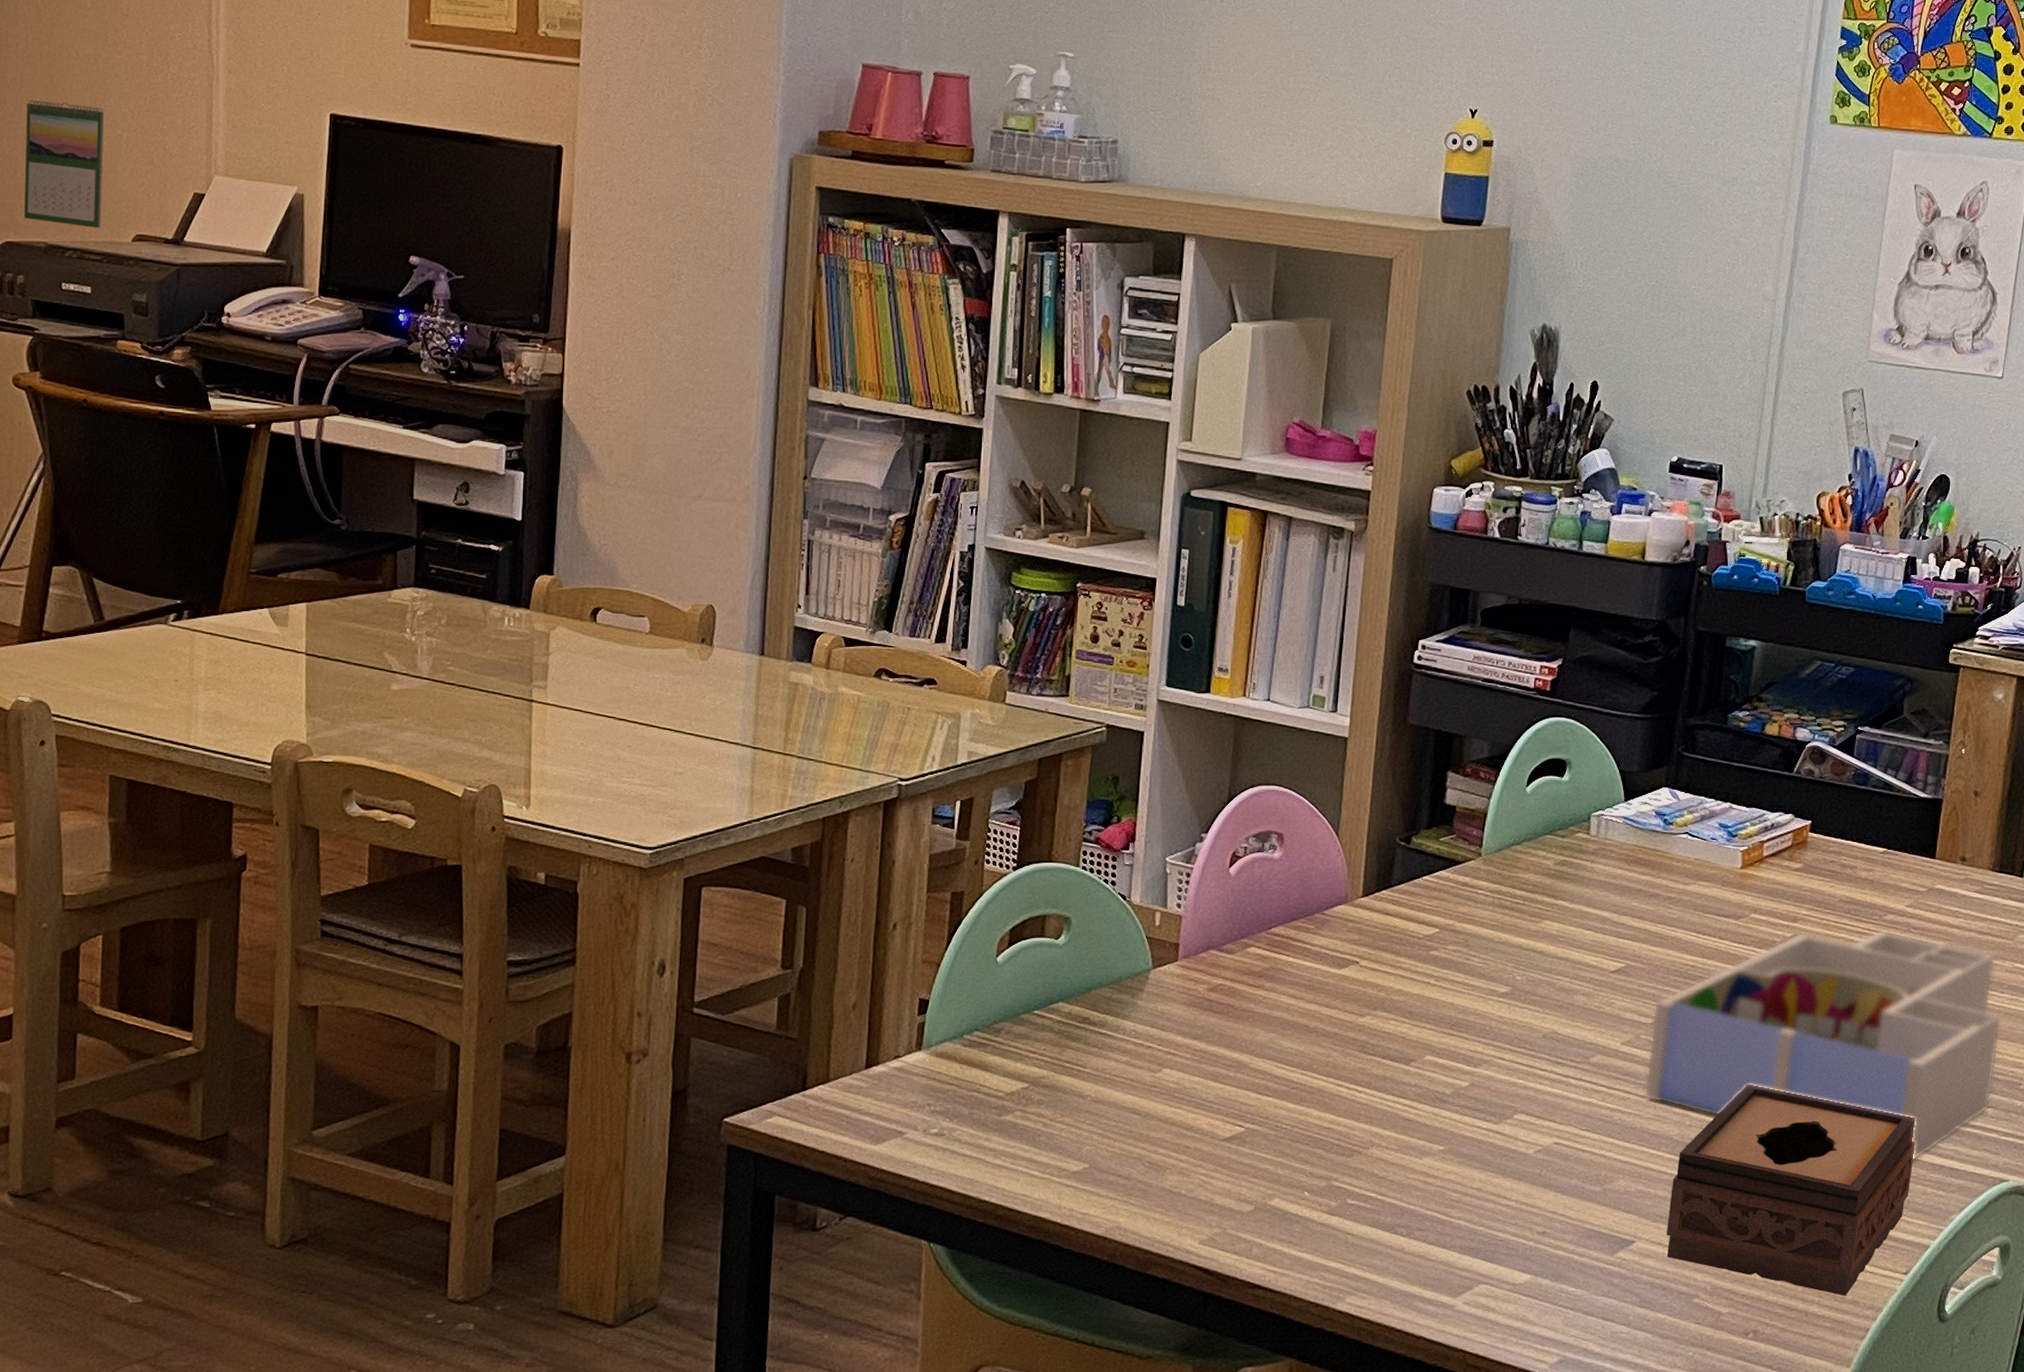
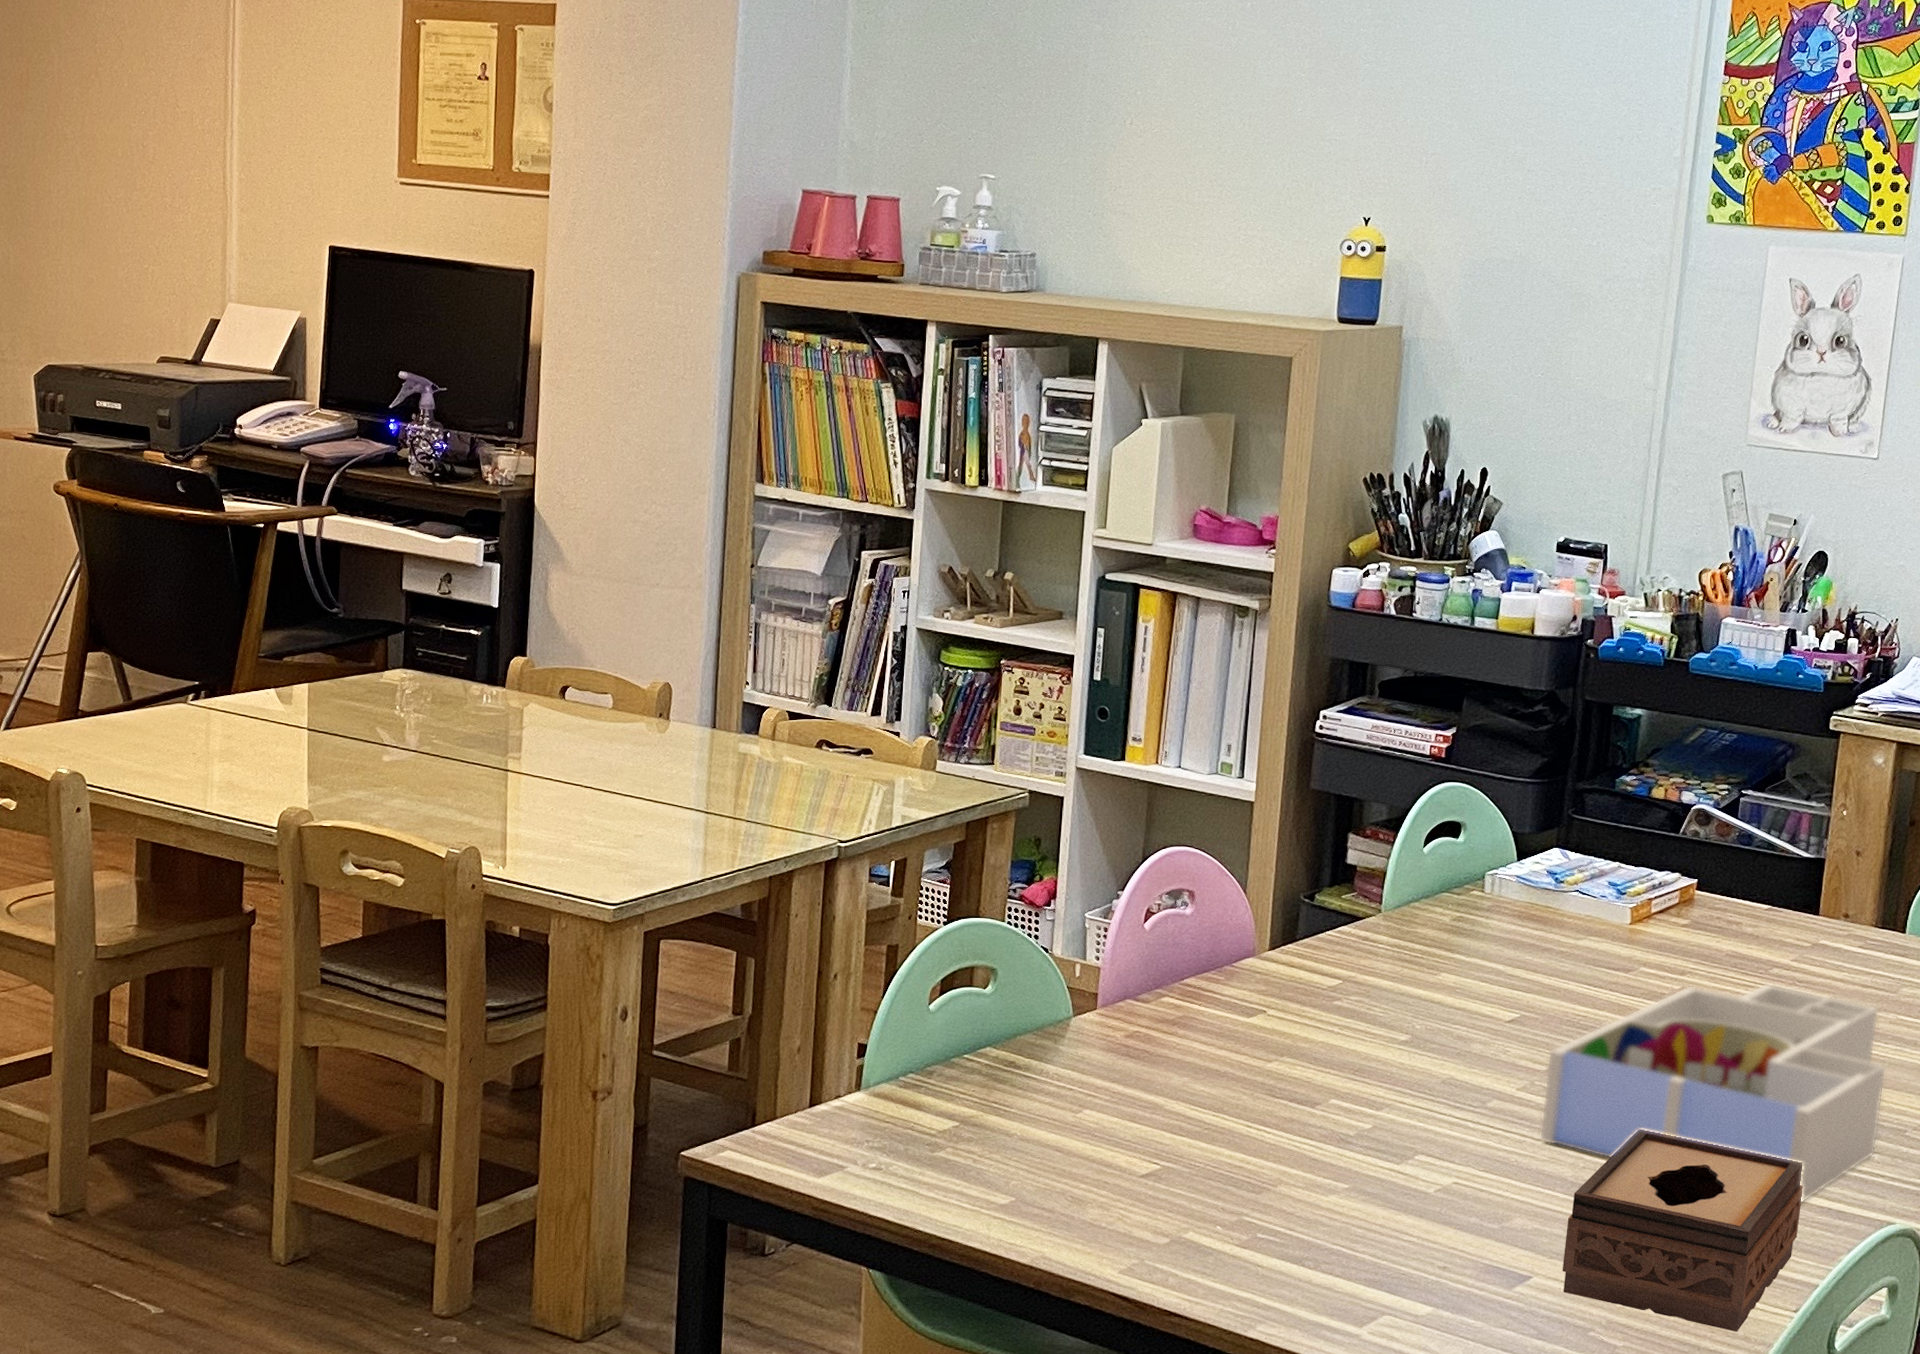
calendar: present [24,100,105,228] -> none [64,240,133,351]

